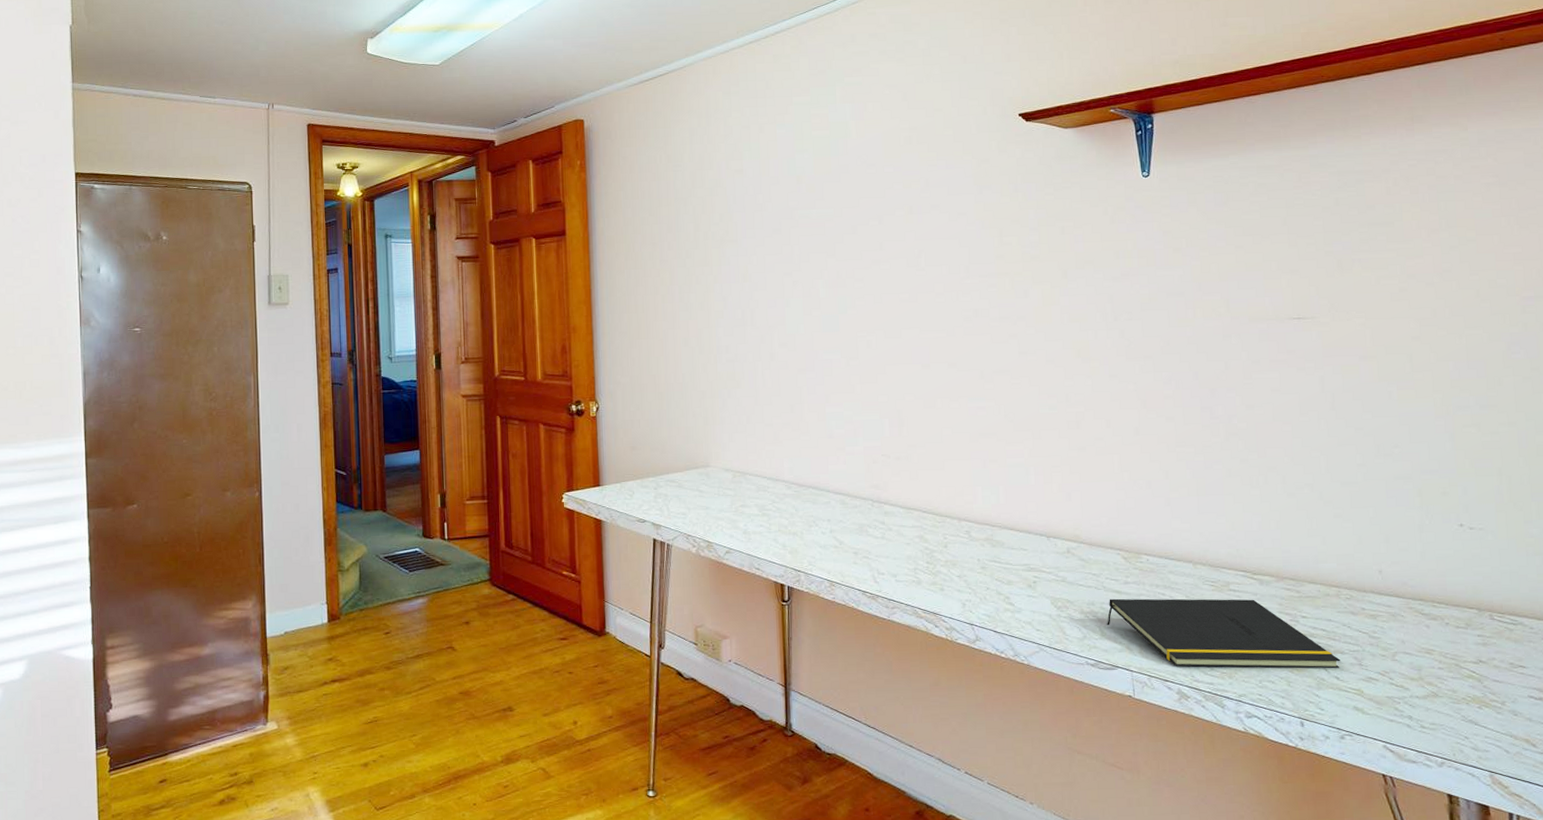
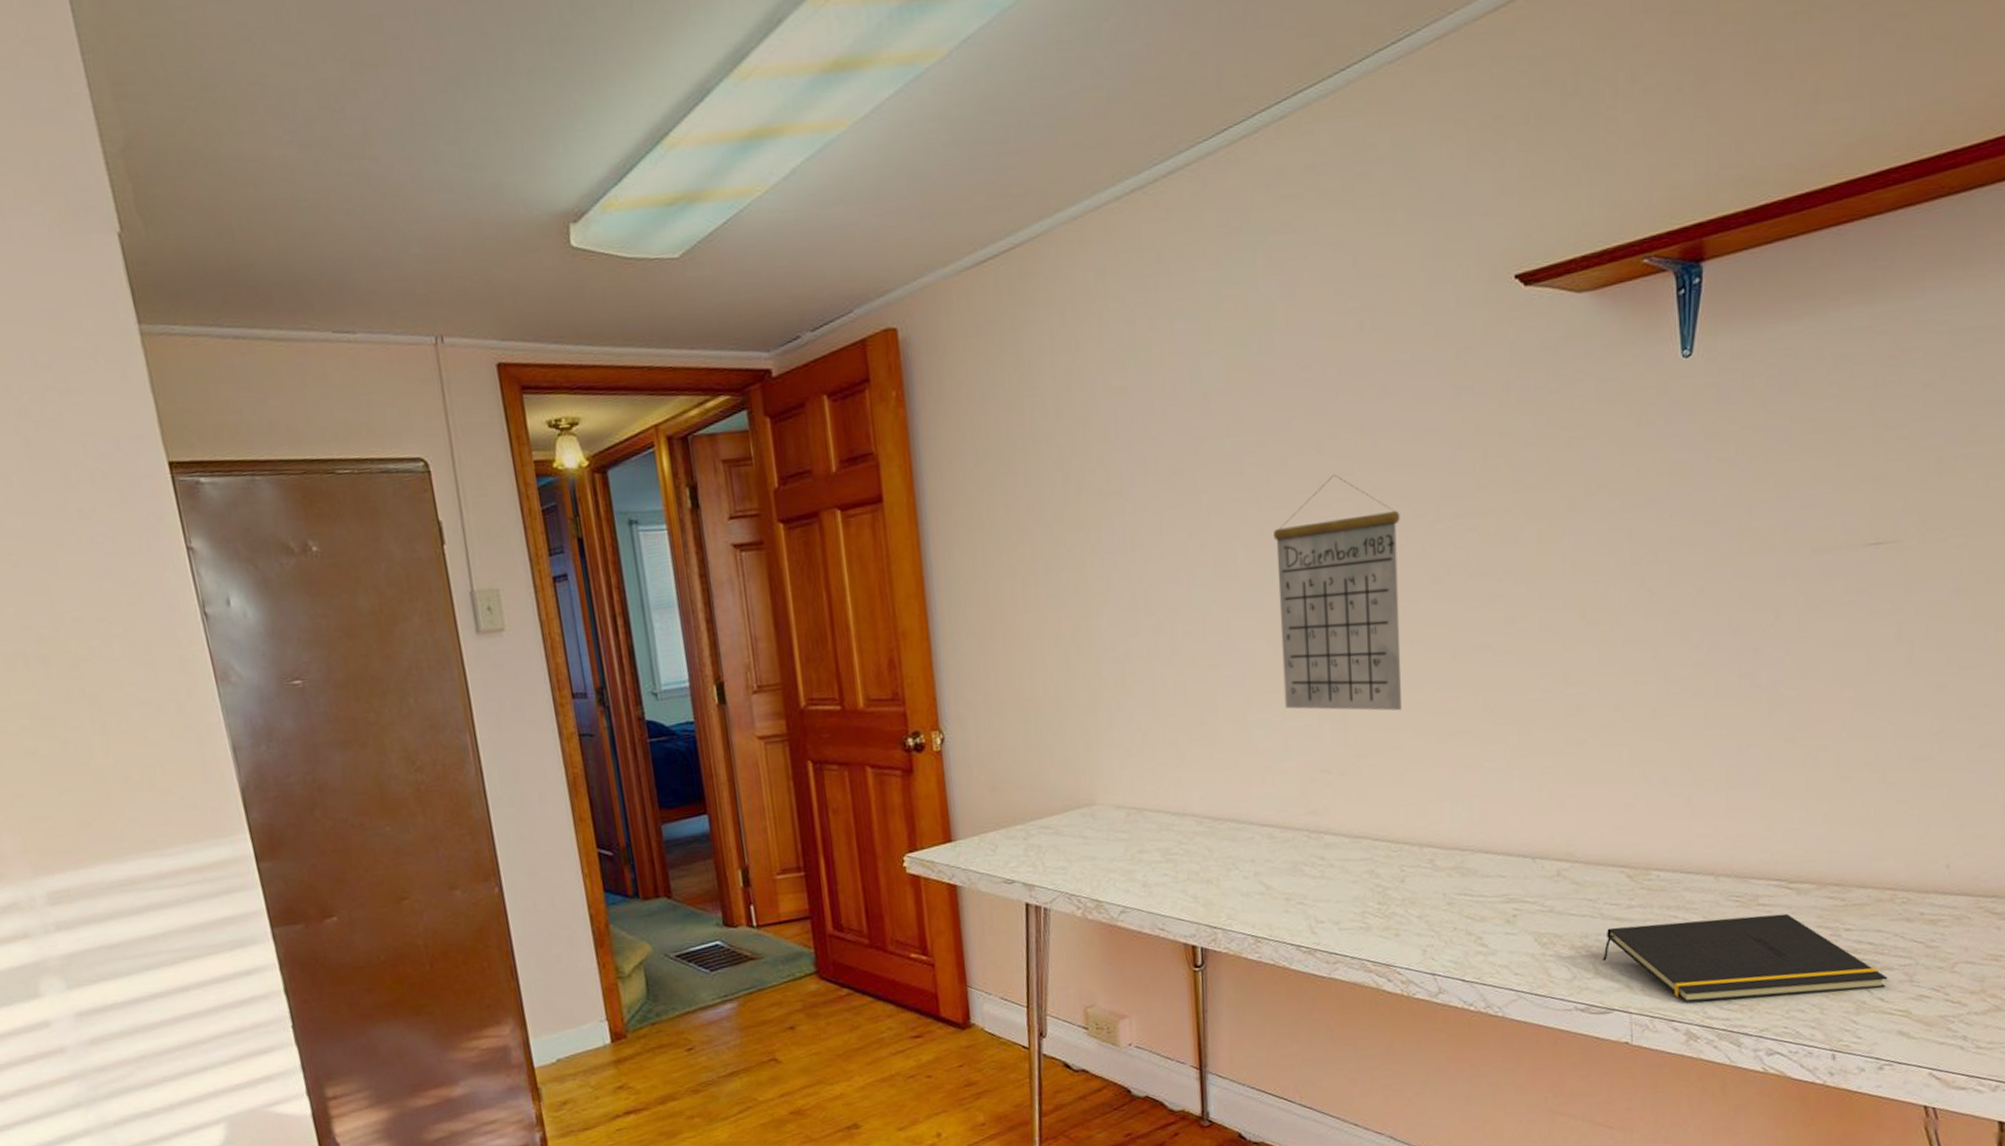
calendar: none [846,239,943,414] -> present [1272,474,1402,711]

